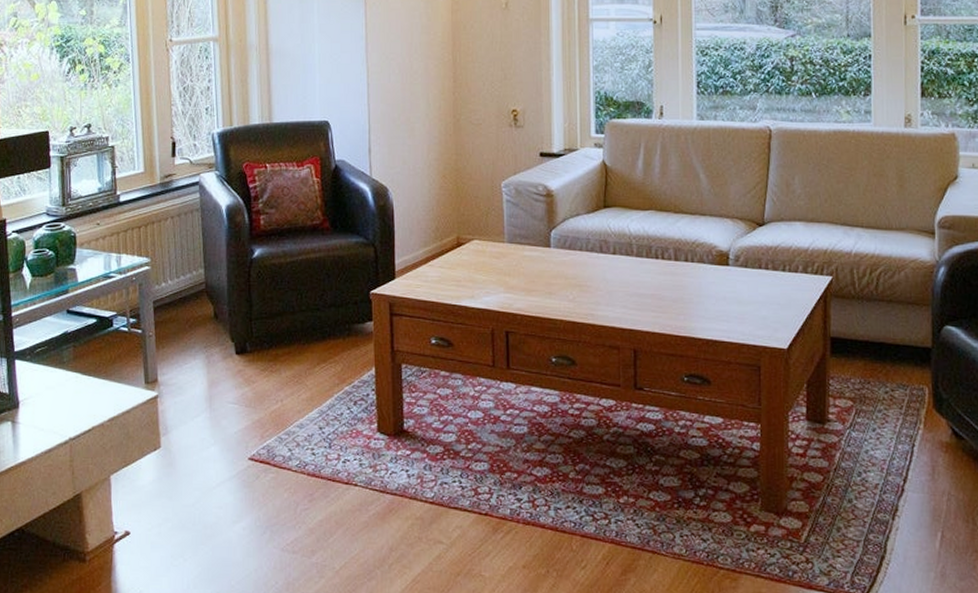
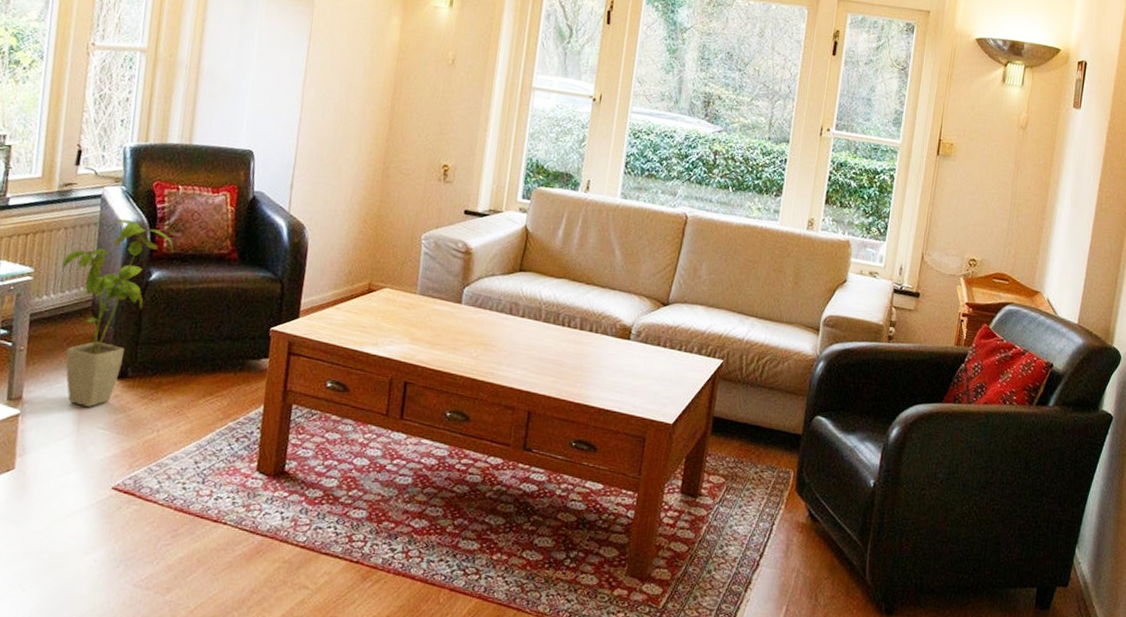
house plant: none [174,202,271,383] -> present [61,219,174,407]

